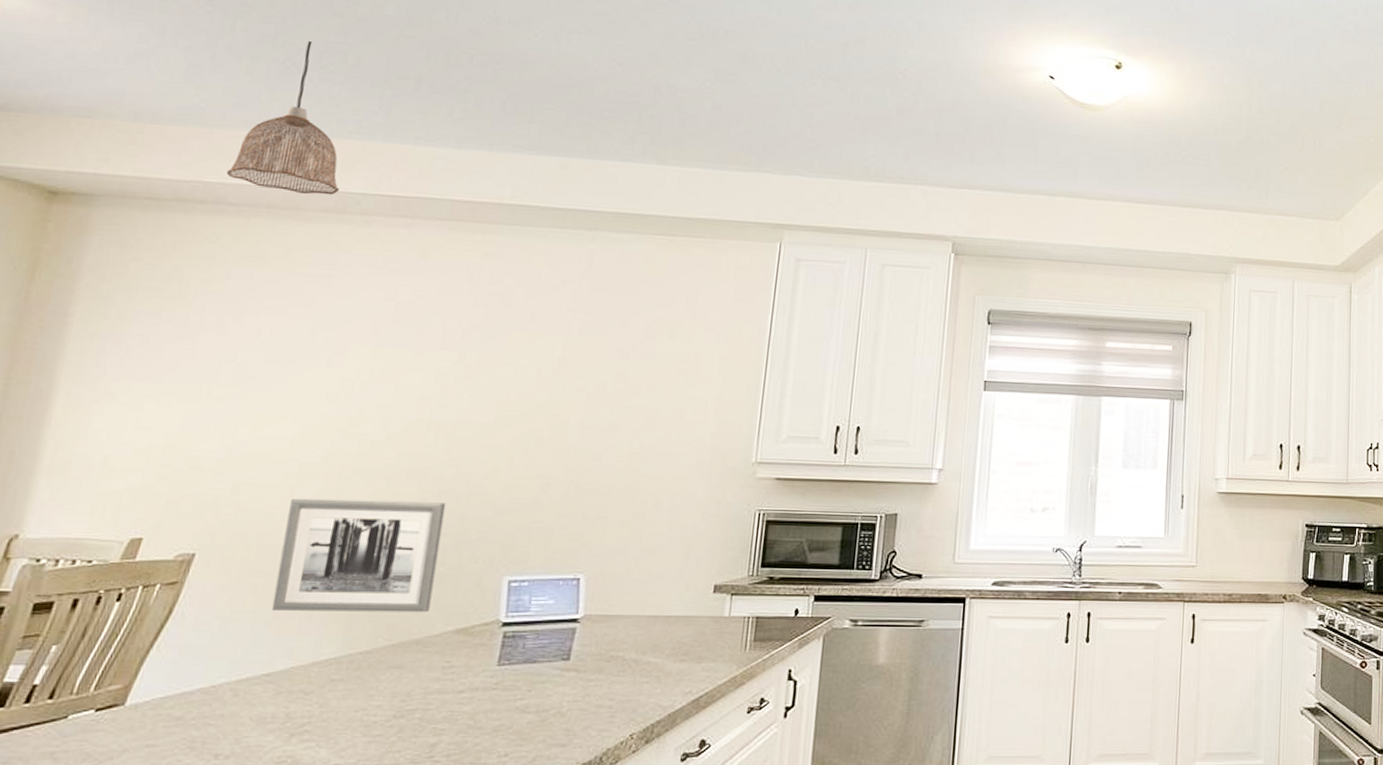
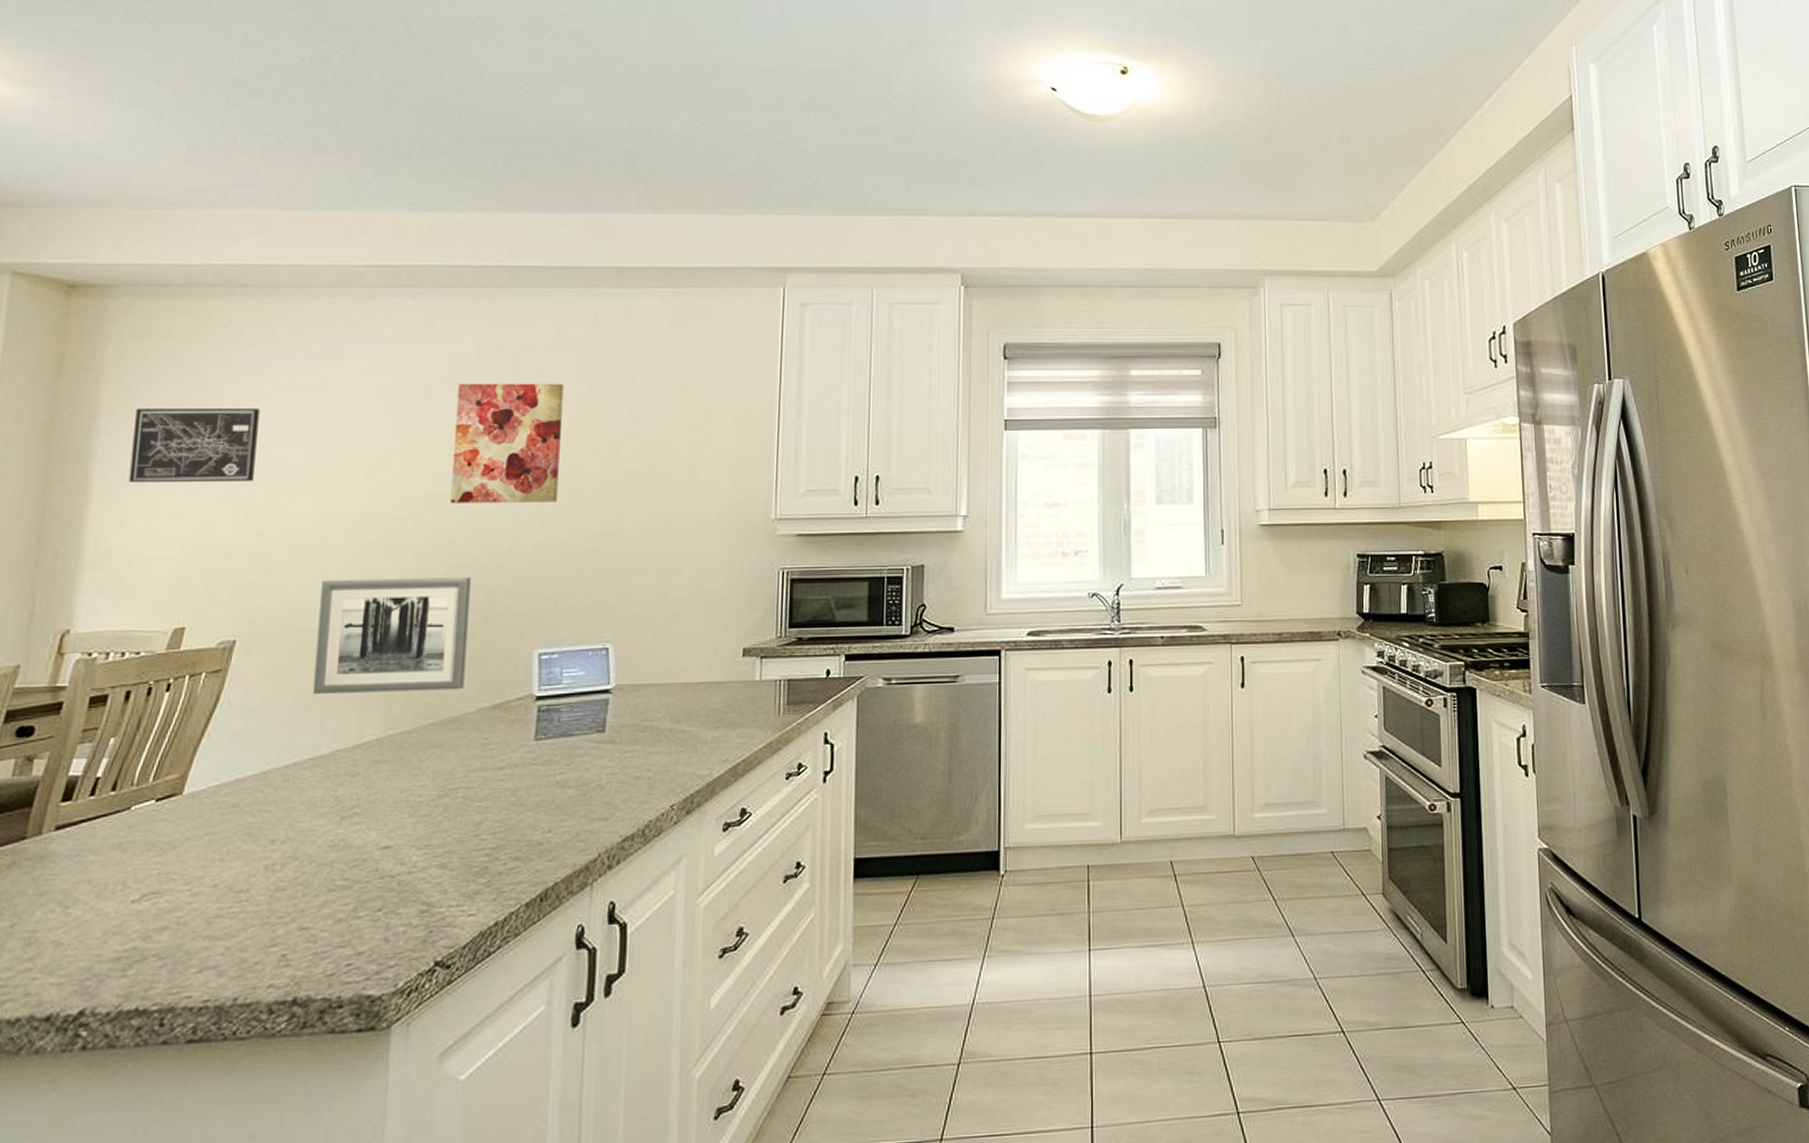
wall art: none [95,317,242,397] -> present [128,407,260,482]
pendant lamp: present [226,40,339,195] -> none [232,112,342,269]
wall art: none [430,314,555,435] -> present [450,383,564,503]

